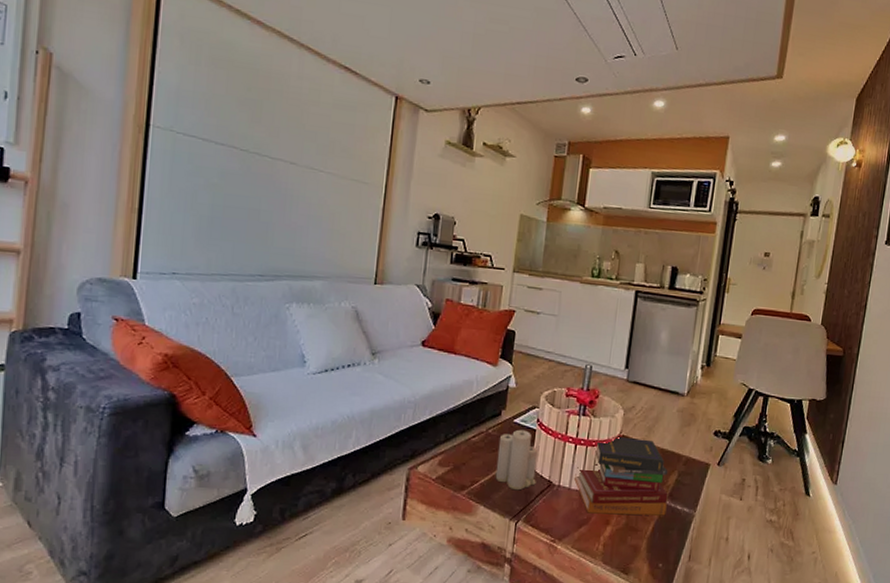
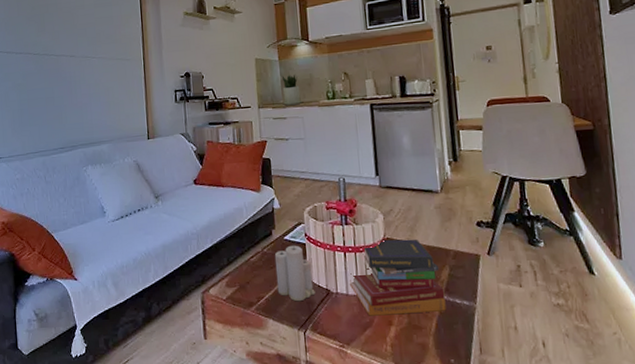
planter: none [541,240,565,277] -> present [281,75,304,106]

